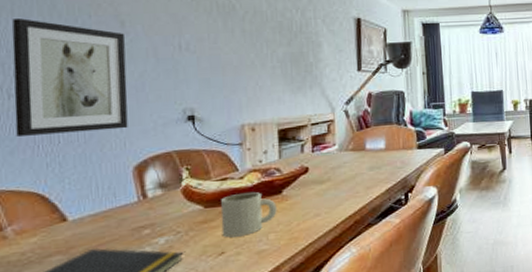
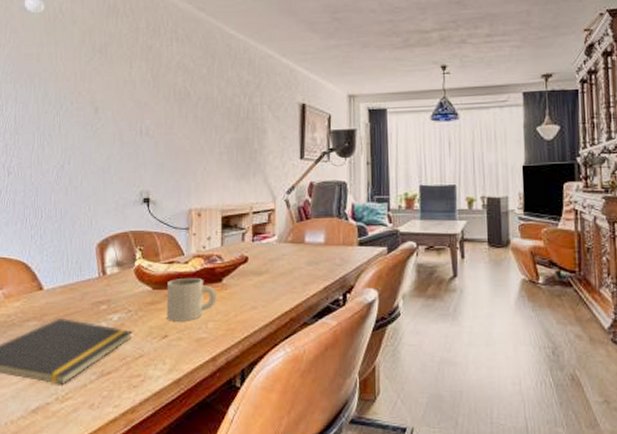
wall art: present [12,18,128,136] -> none [11,105,97,210]

